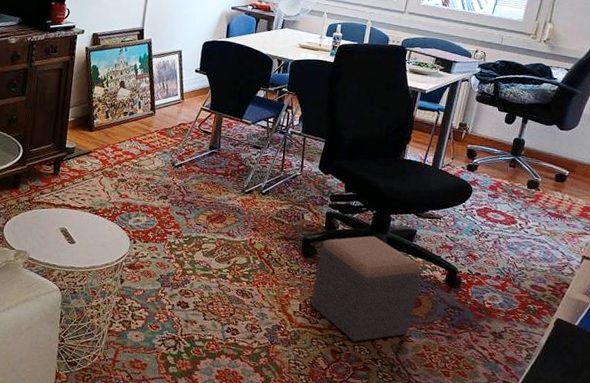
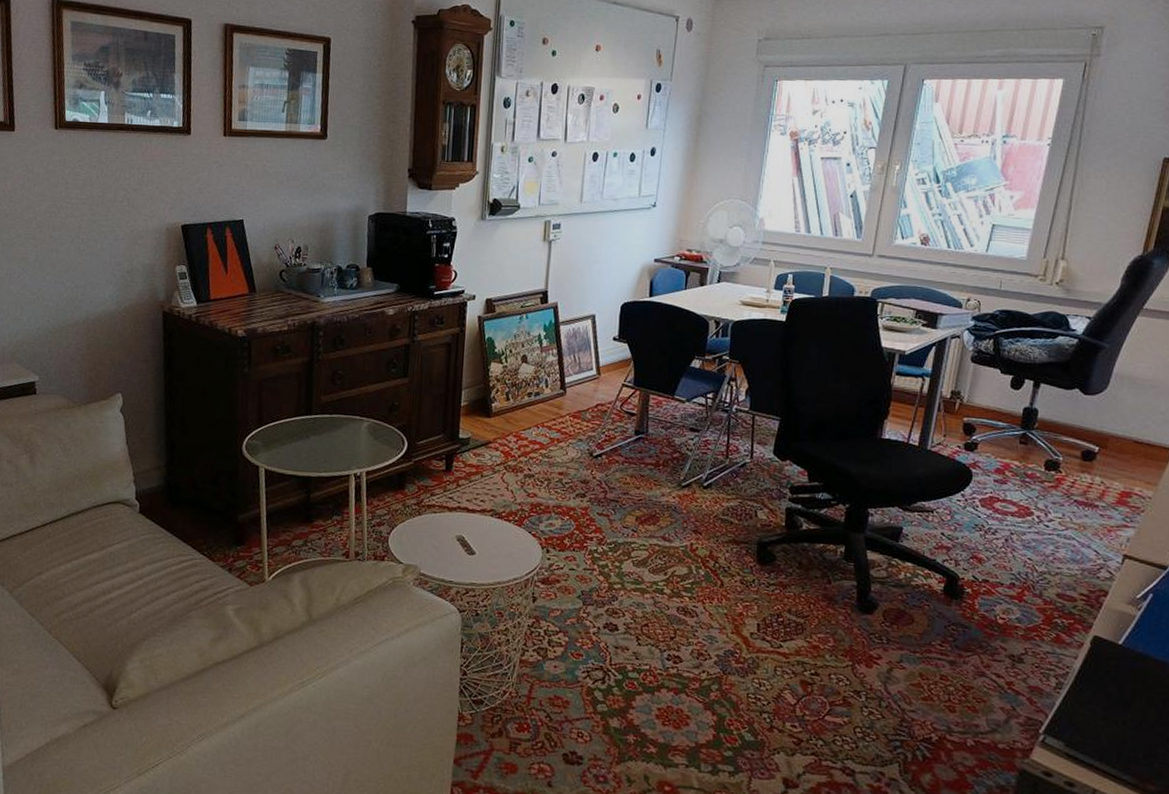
footstool: present [311,236,421,342] -> none [772,536,911,671]

